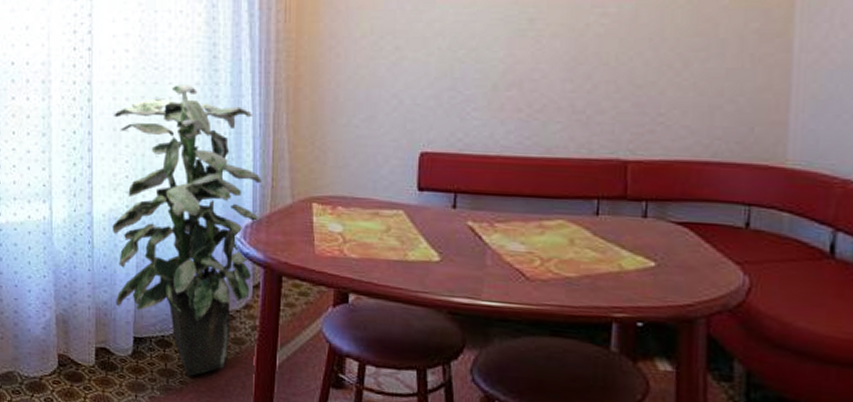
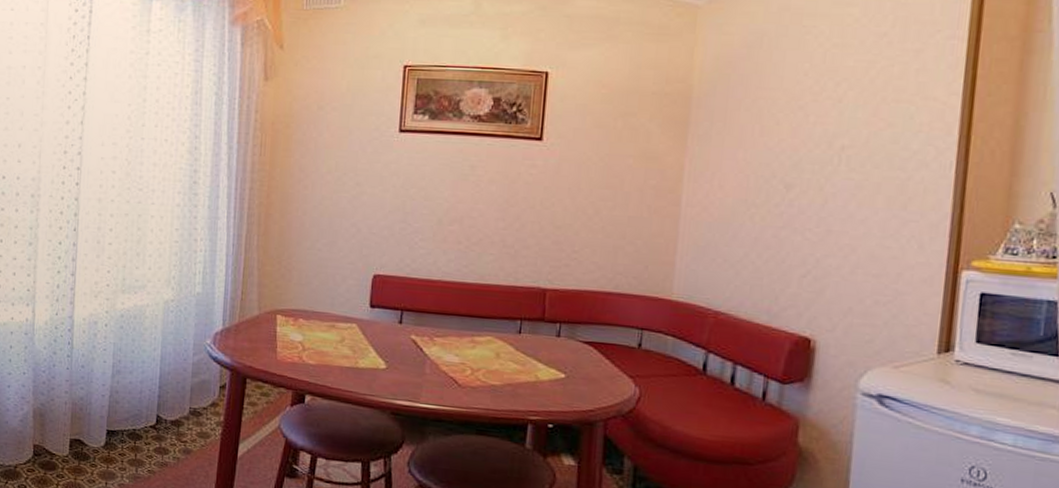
indoor plant: present [112,85,262,376] -> none [91,205,232,466]

